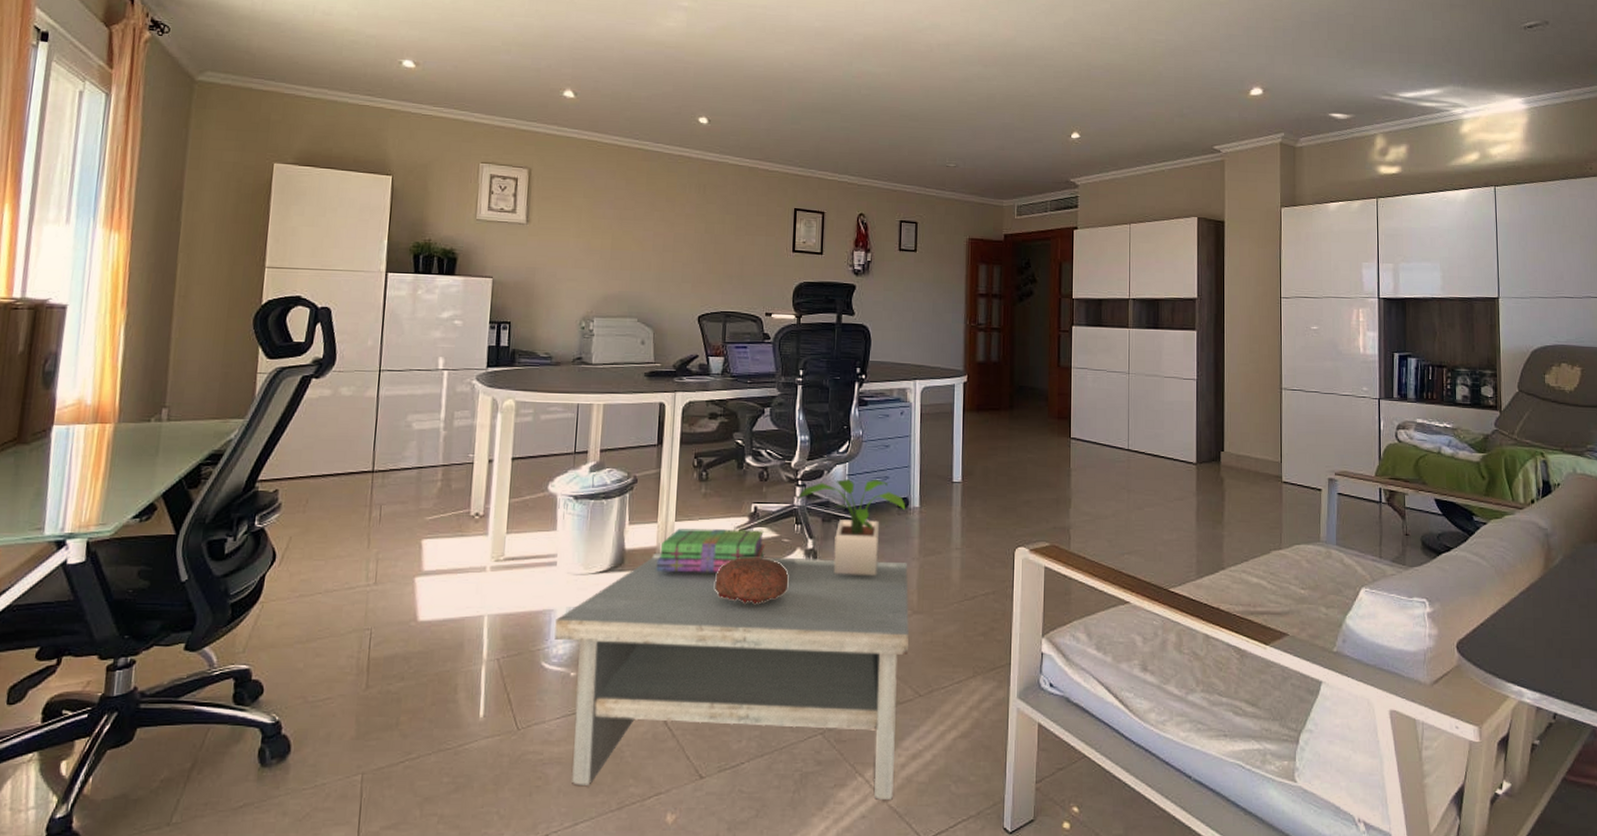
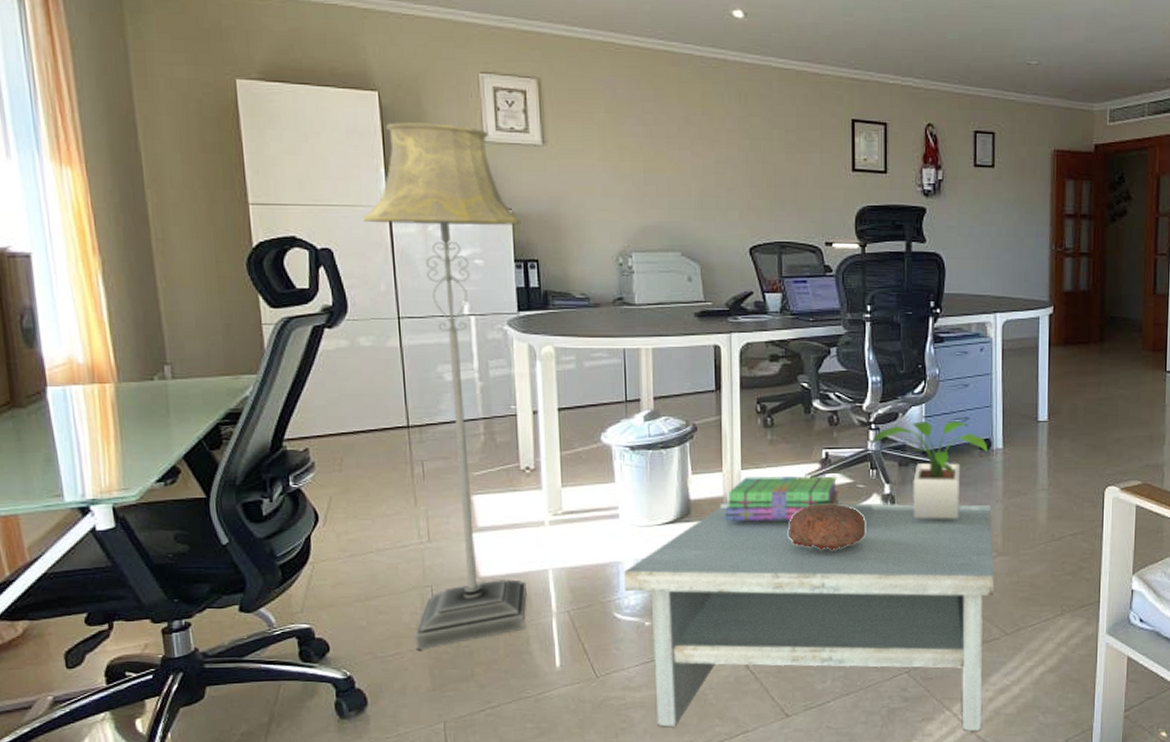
floor lamp: none [346,201,500,696] -> present [362,122,527,650]

